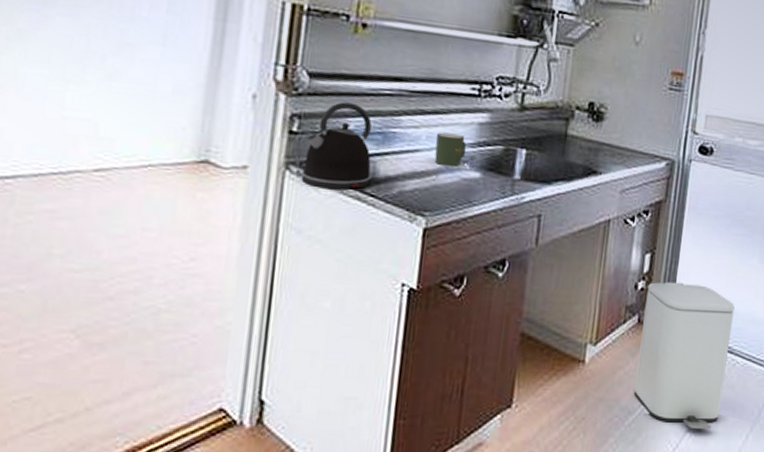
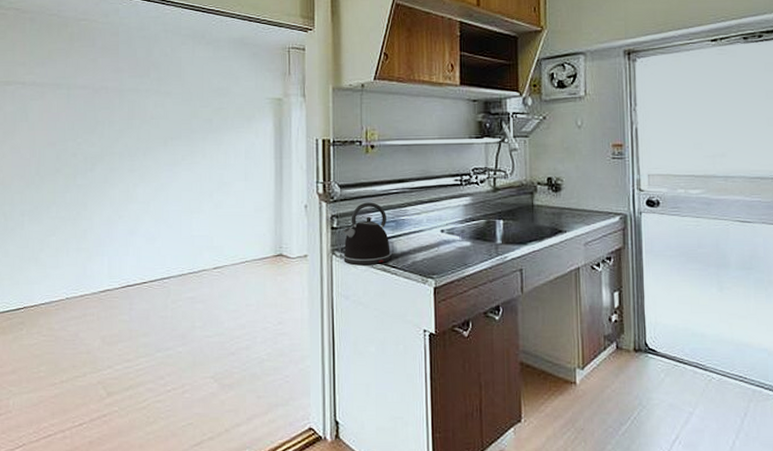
mug: present [434,132,466,168] -> none [433,215,457,240]
pedal bin: present [633,281,735,430] -> none [620,313,704,437]

